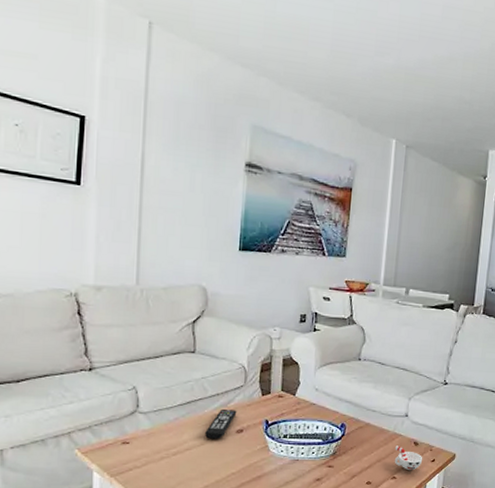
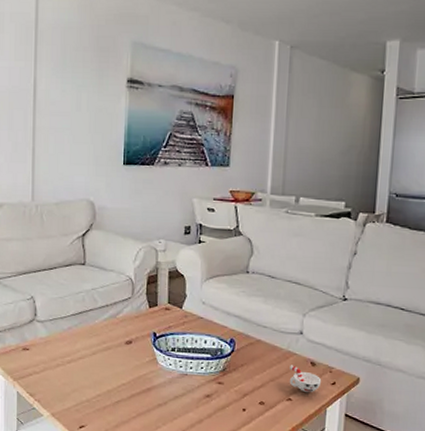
remote control: present [205,410,237,439] -> none [96,320,126,350]

